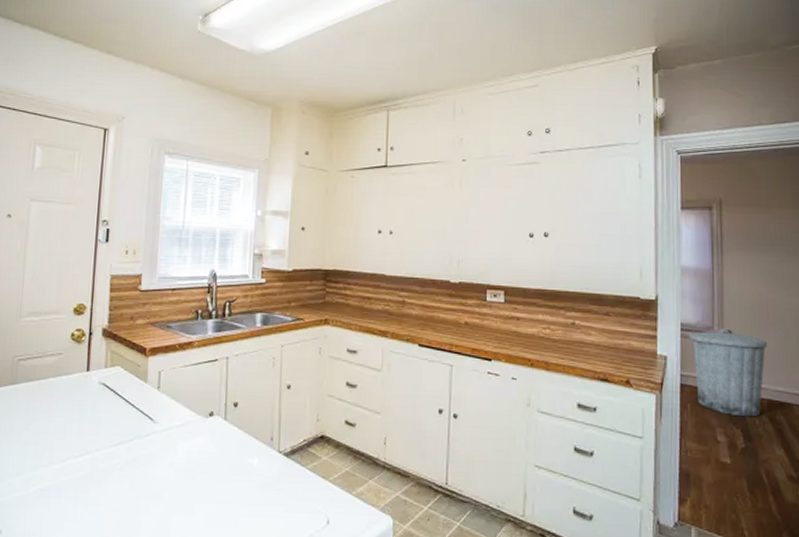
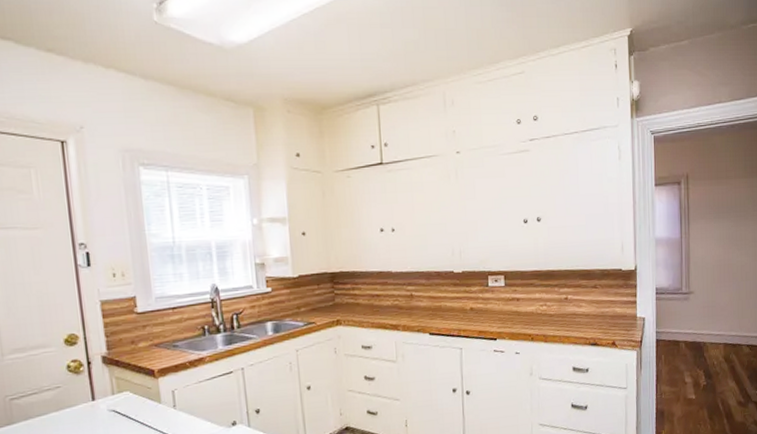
trash can: present [689,328,768,417] -> none [663,288,724,360]

